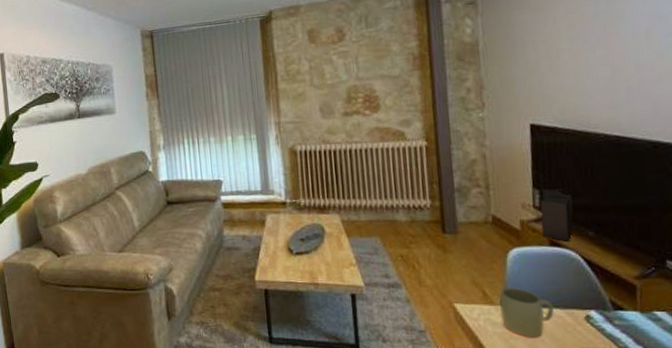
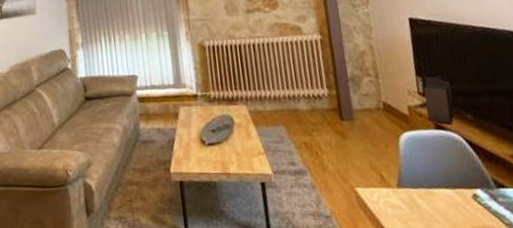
mug: present [499,287,554,338] -> none [396,169,445,219]

